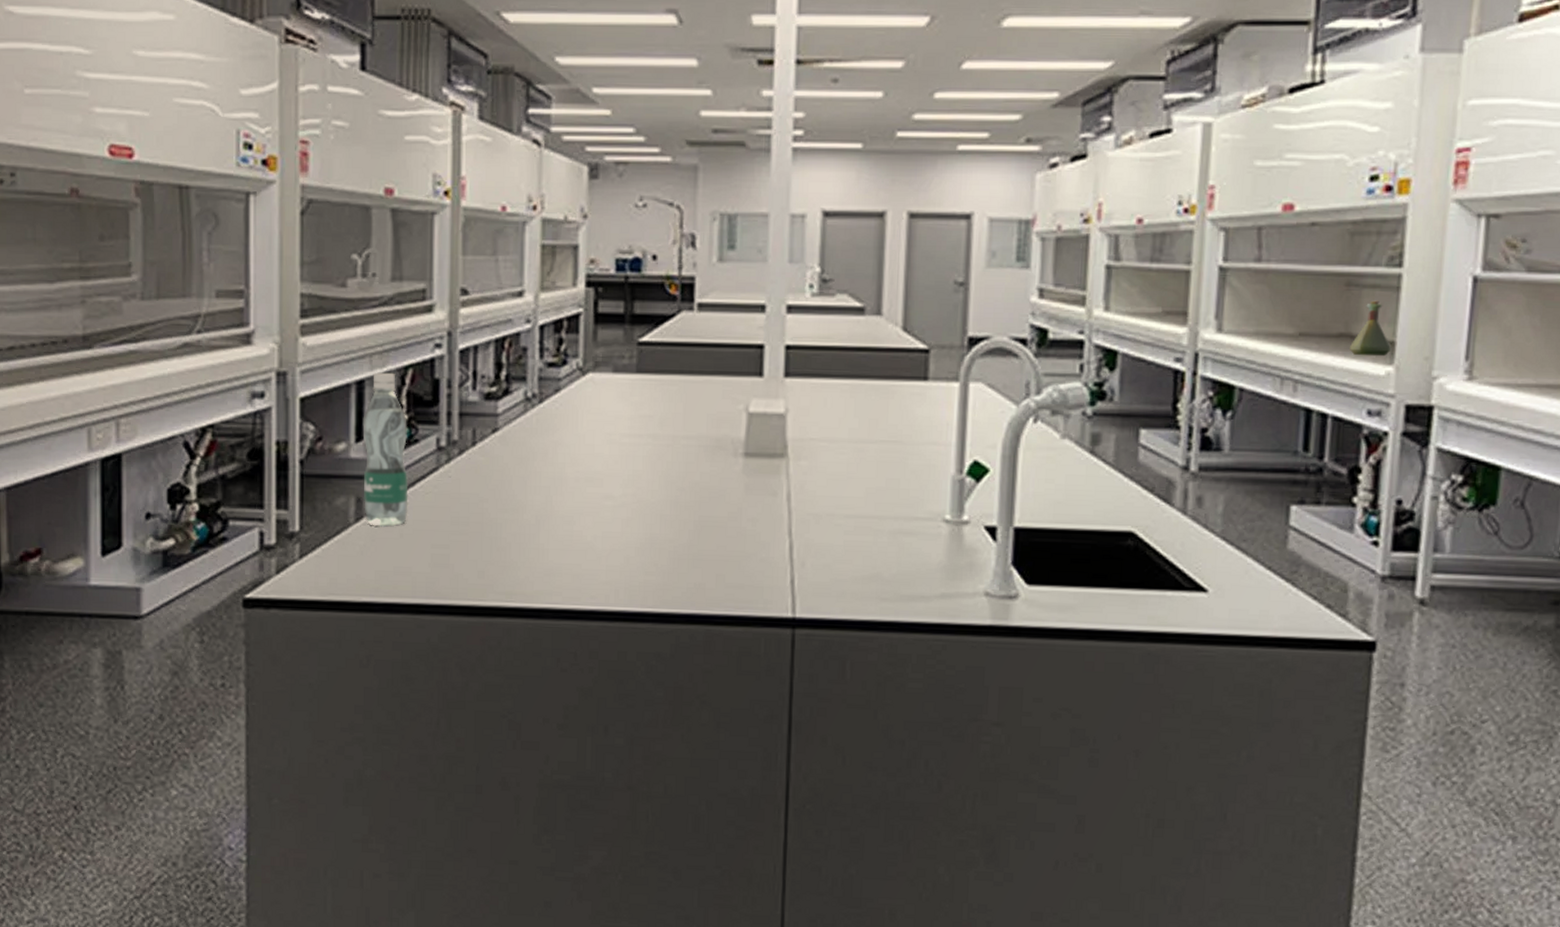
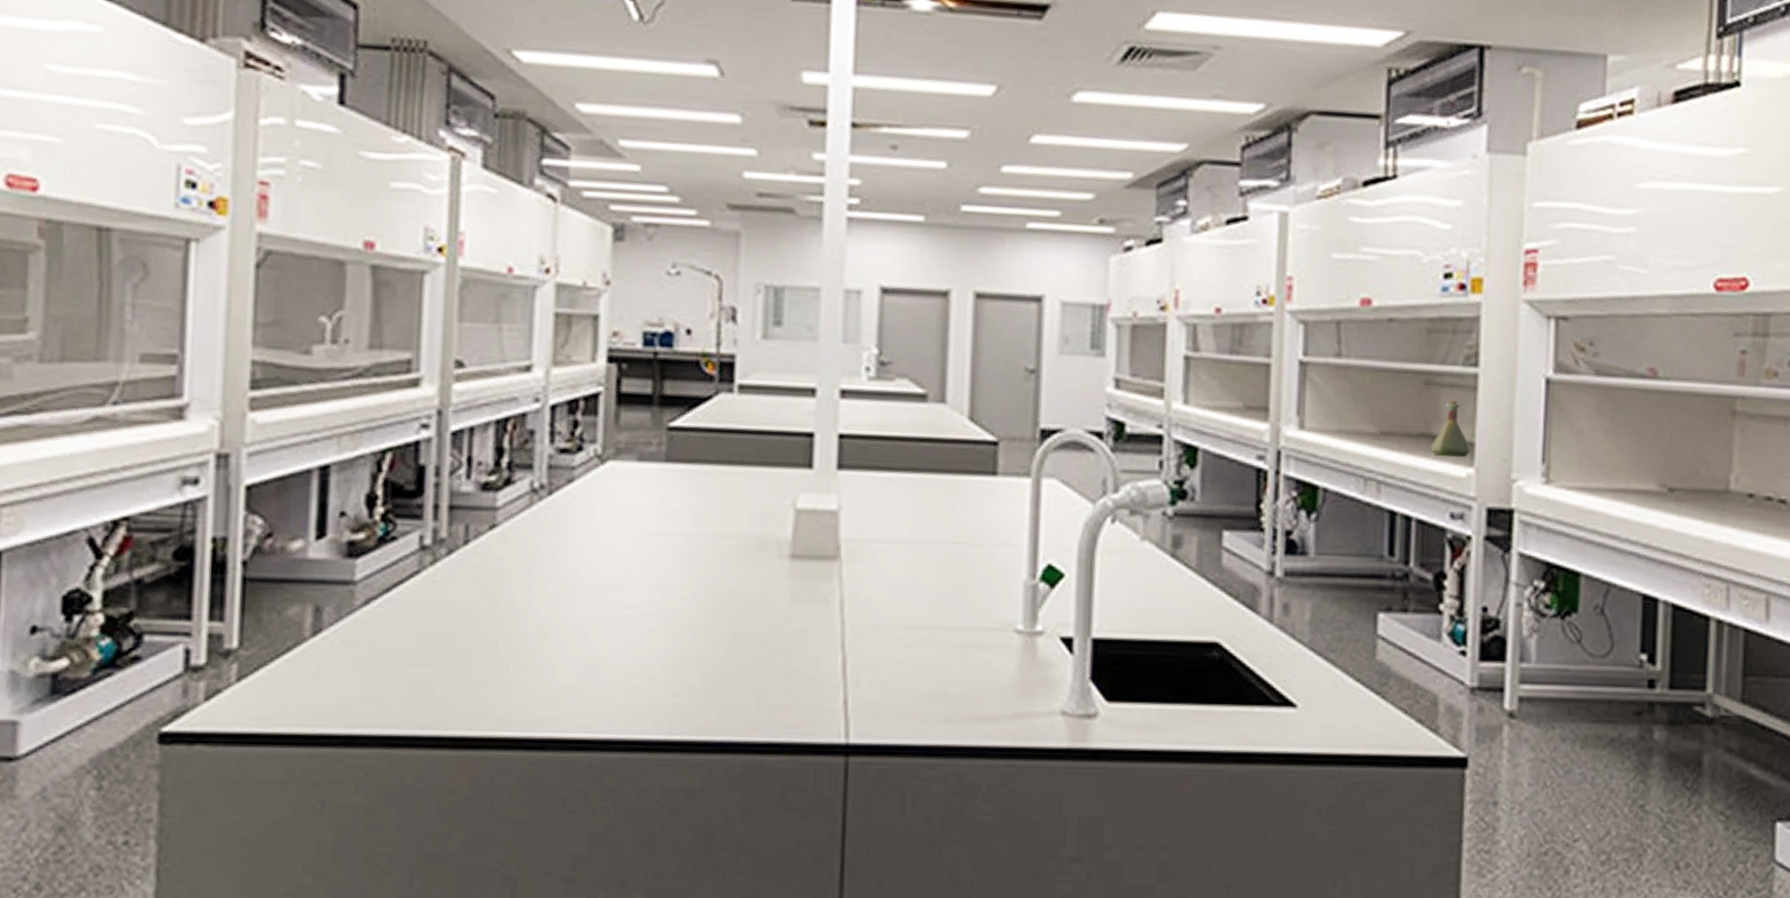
bottle: present [362,372,409,527] -> none [323,456,383,642]

